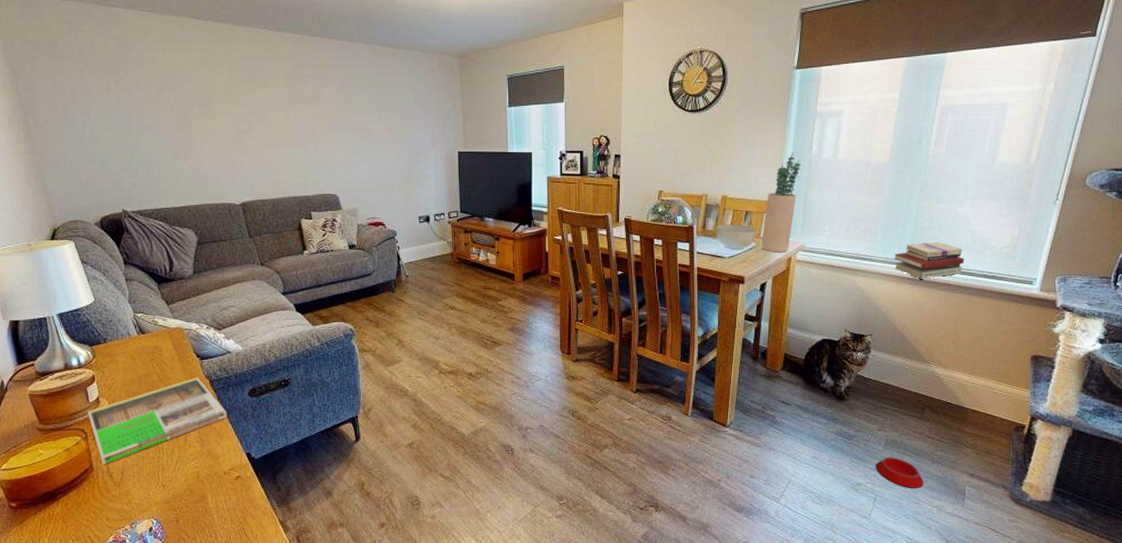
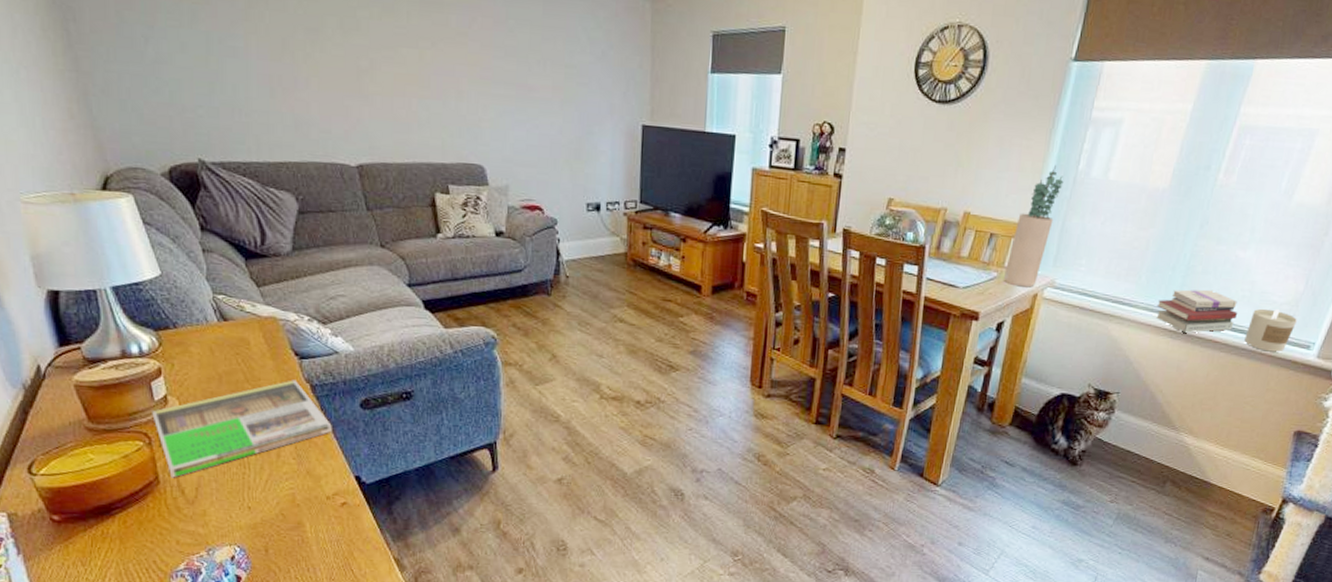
bowl: present [716,224,757,250] -> none [951,246,1001,280]
pet bowl: present [875,457,924,488] -> none [1101,532,1153,569]
candle: none [974,253,1017,289] -> present [1244,308,1297,352]

